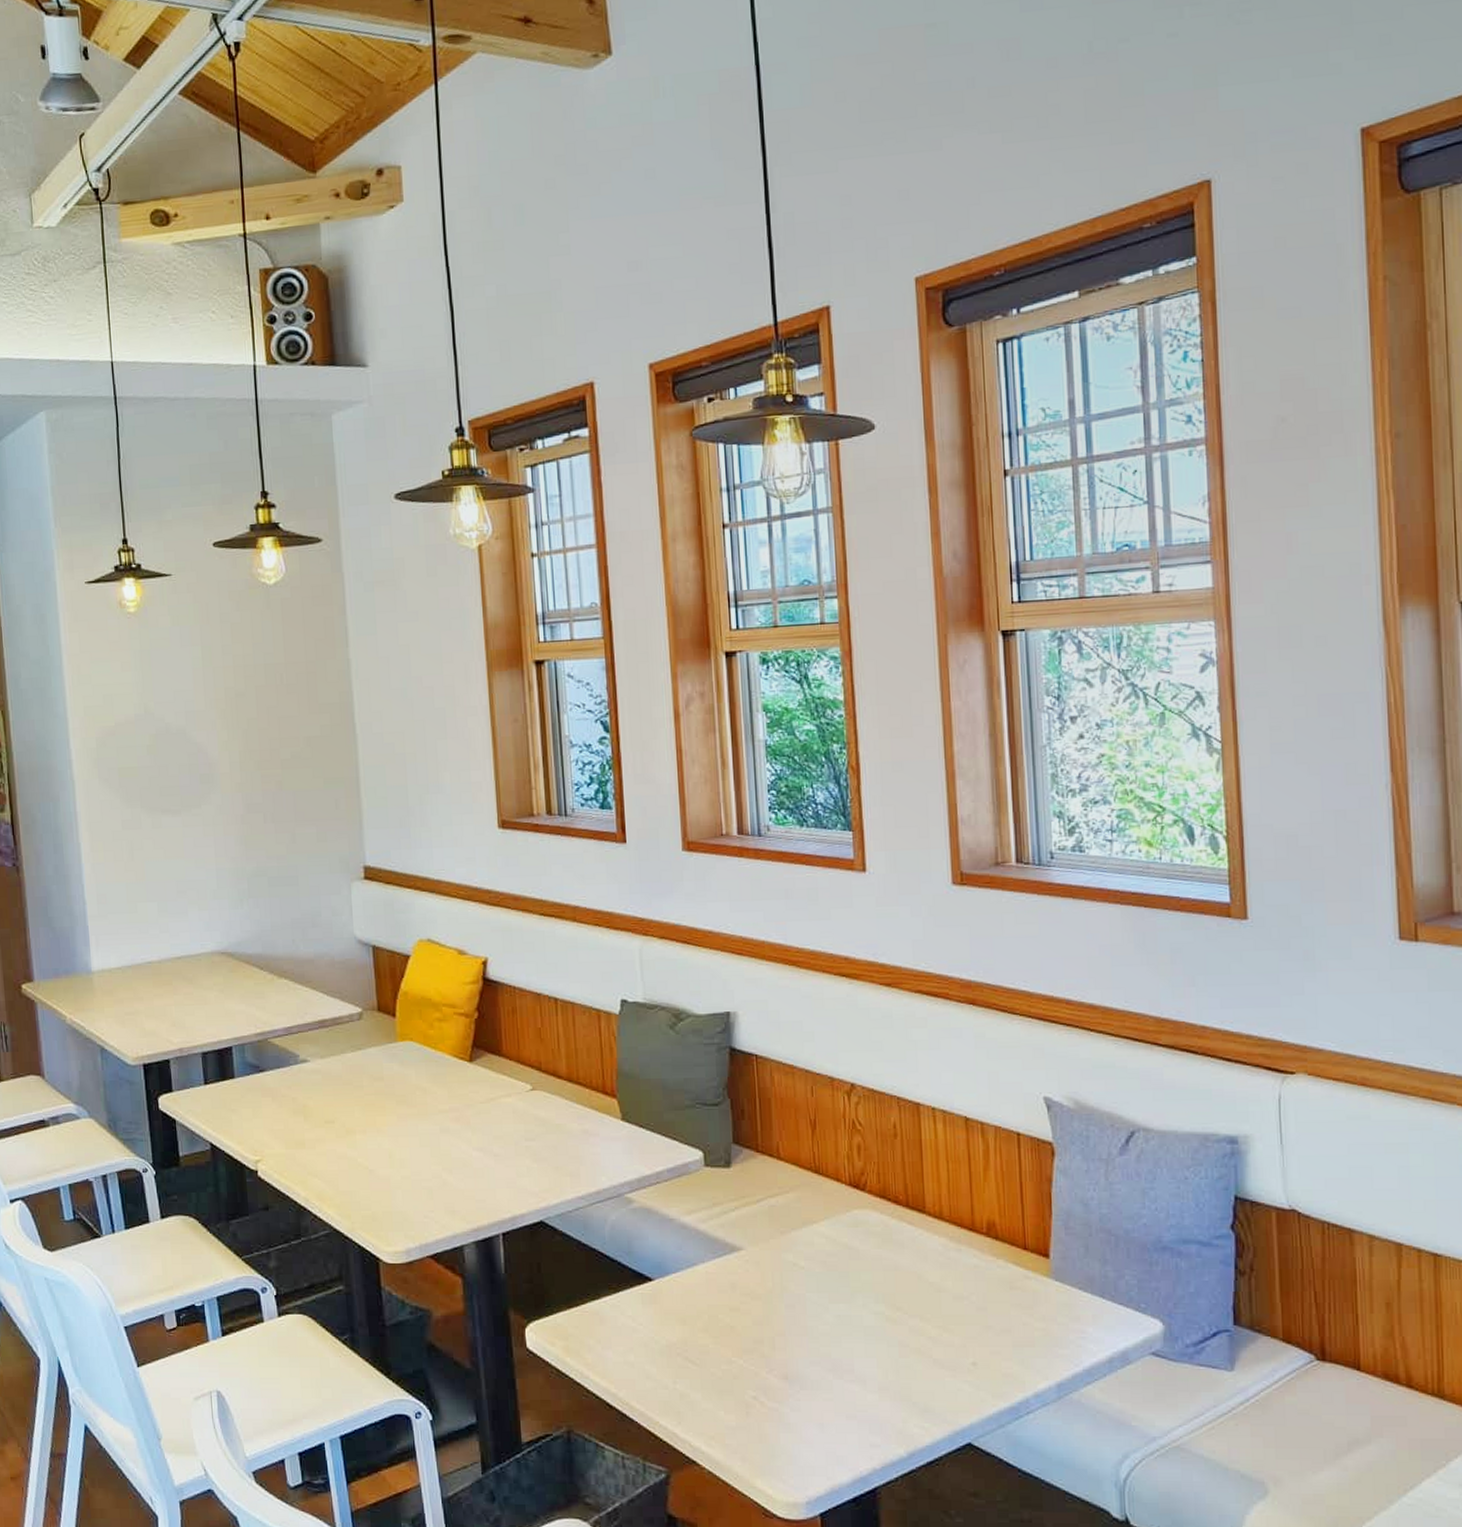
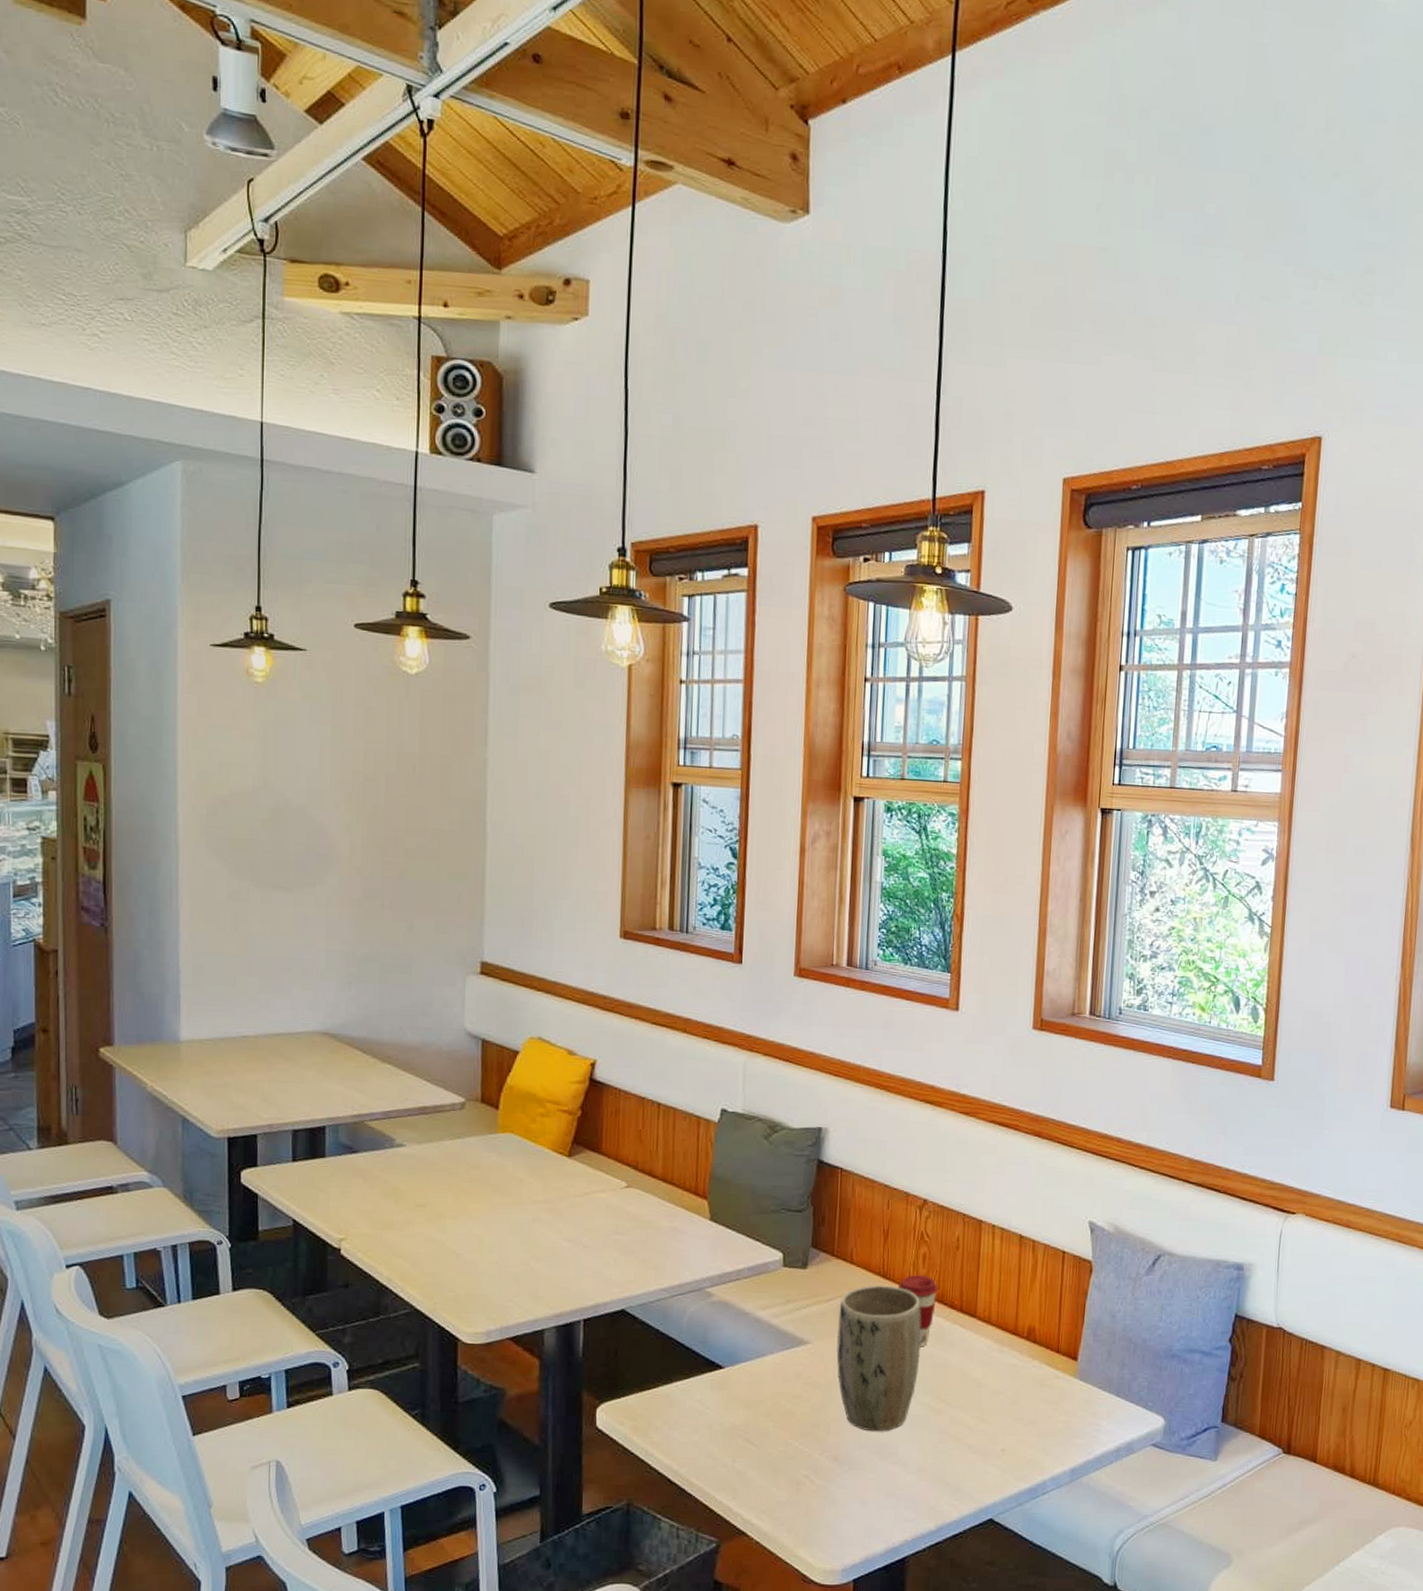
plant pot: none [770,1182,867,1346] -> present [836,1285,922,1432]
coffee cup: none [833,1167,879,1248] -> present [898,1274,938,1346]

